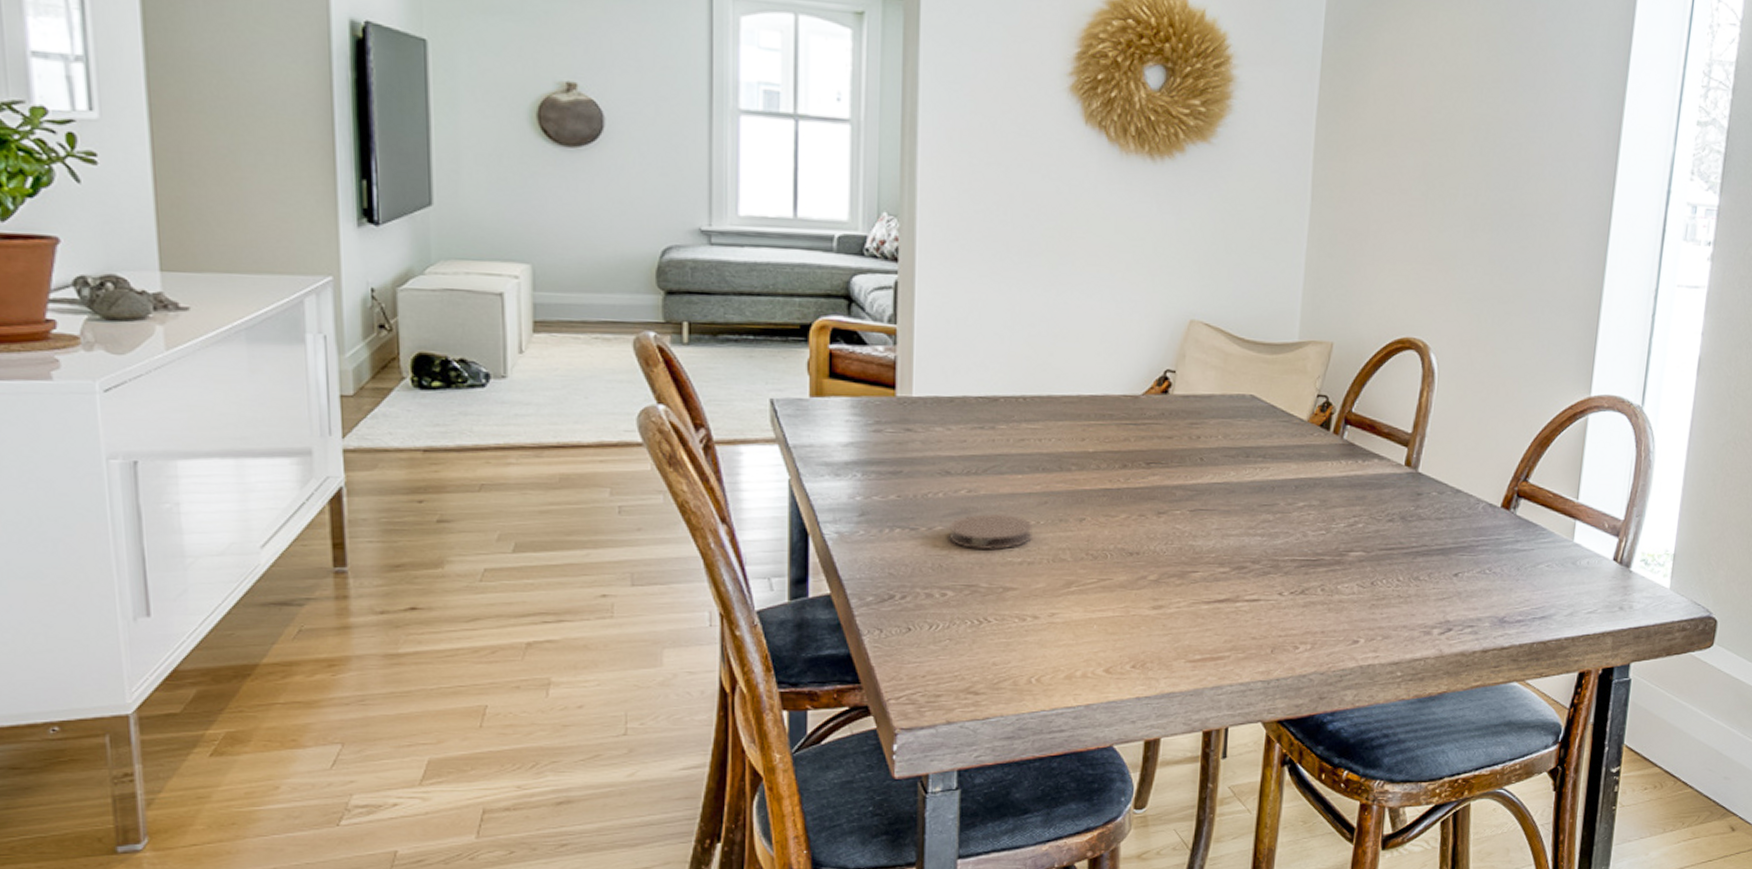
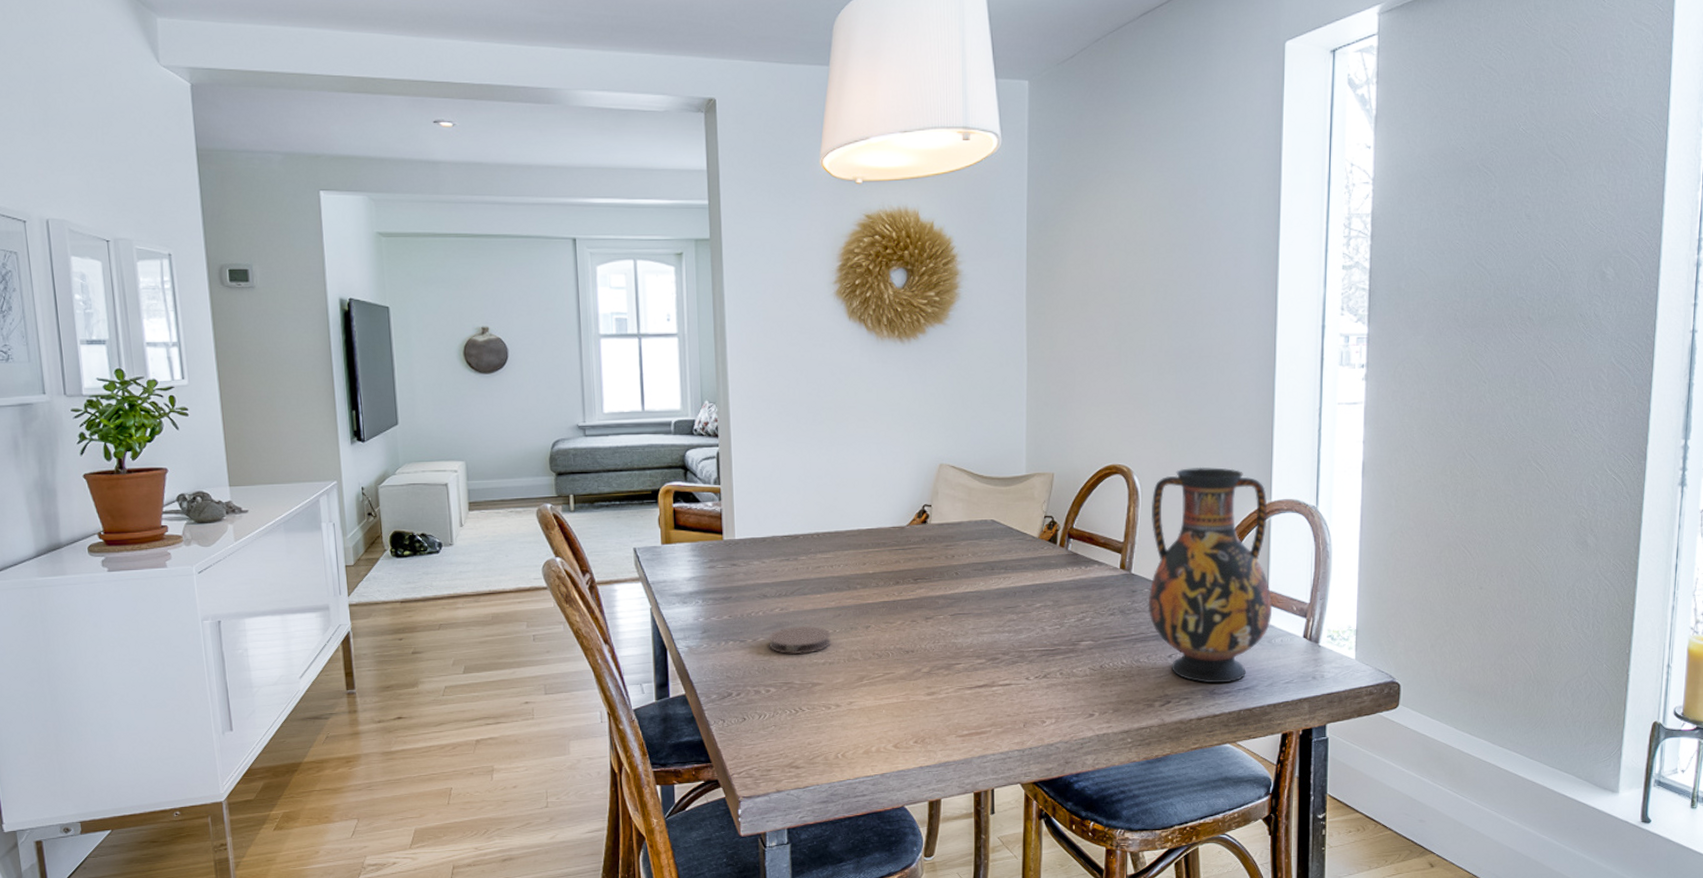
vase: none [1434,348,1586,610] -> present [1148,466,1273,684]

